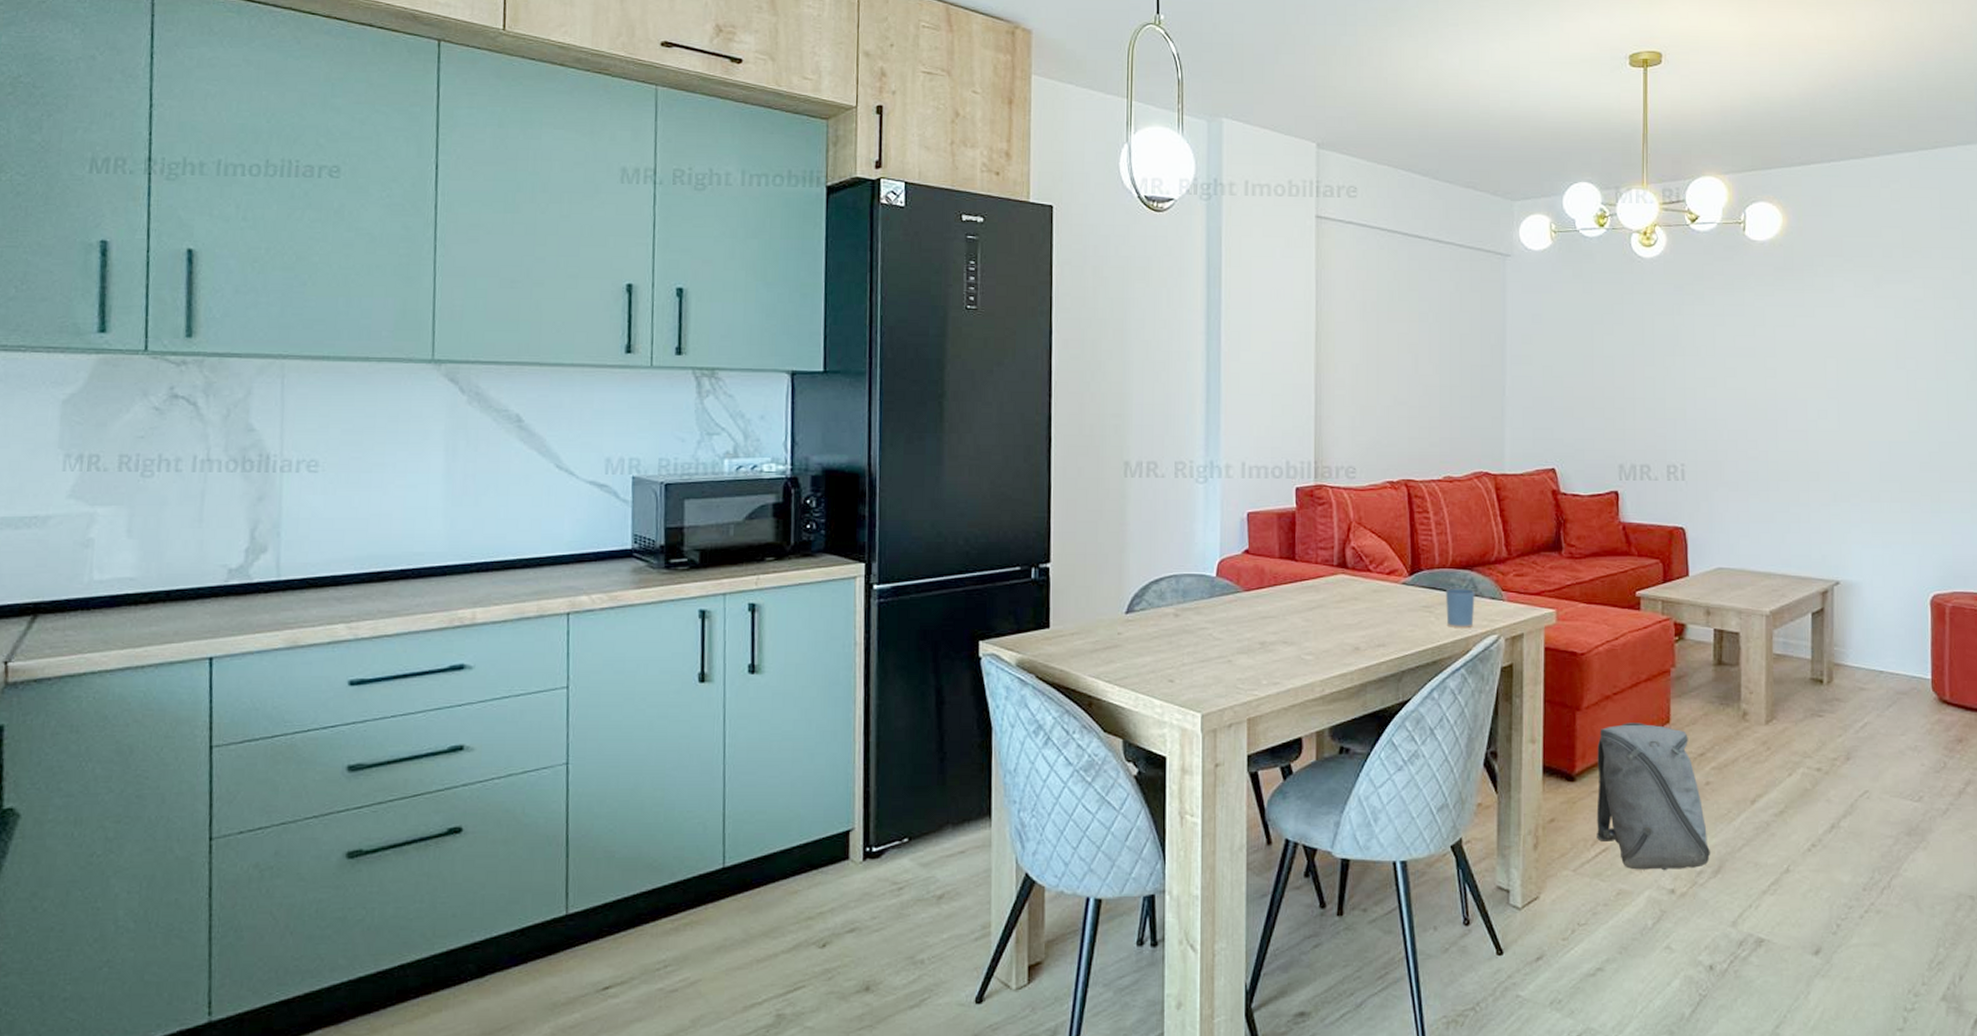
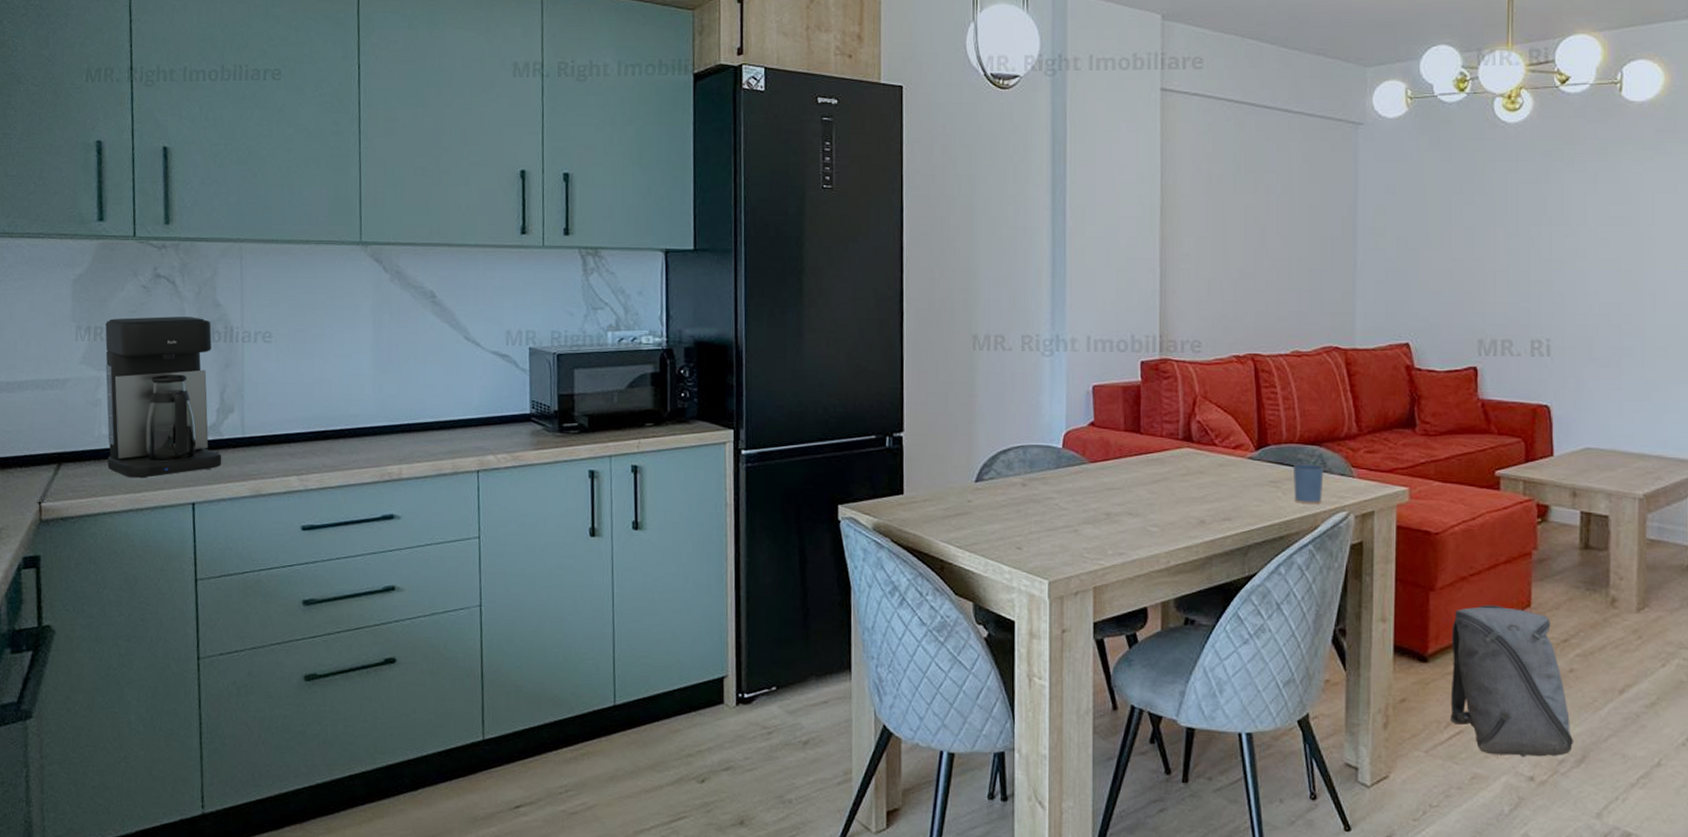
coffee maker: none [99,443,250,631] -> present [105,316,222,479]

